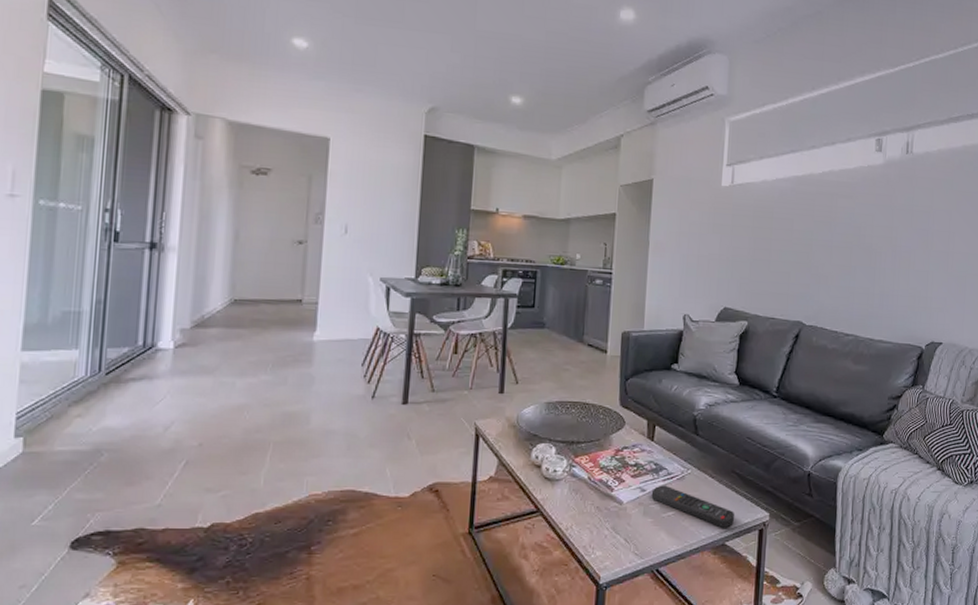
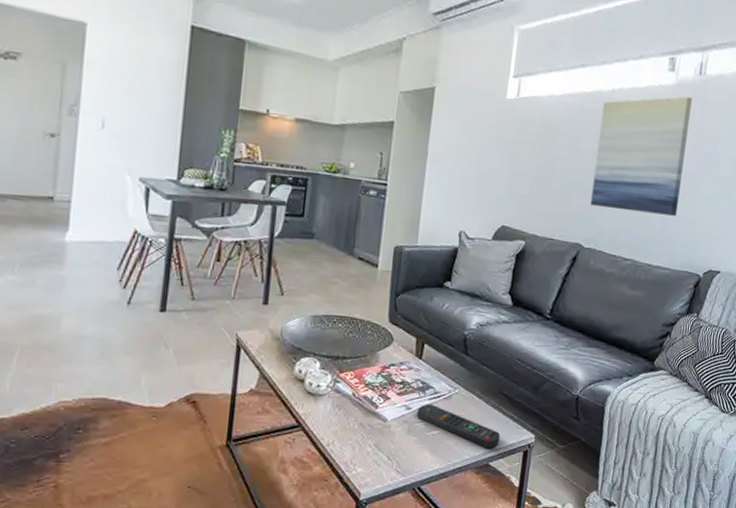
wall art: none [809,174,901,290] -> present [590,96,692,216]

